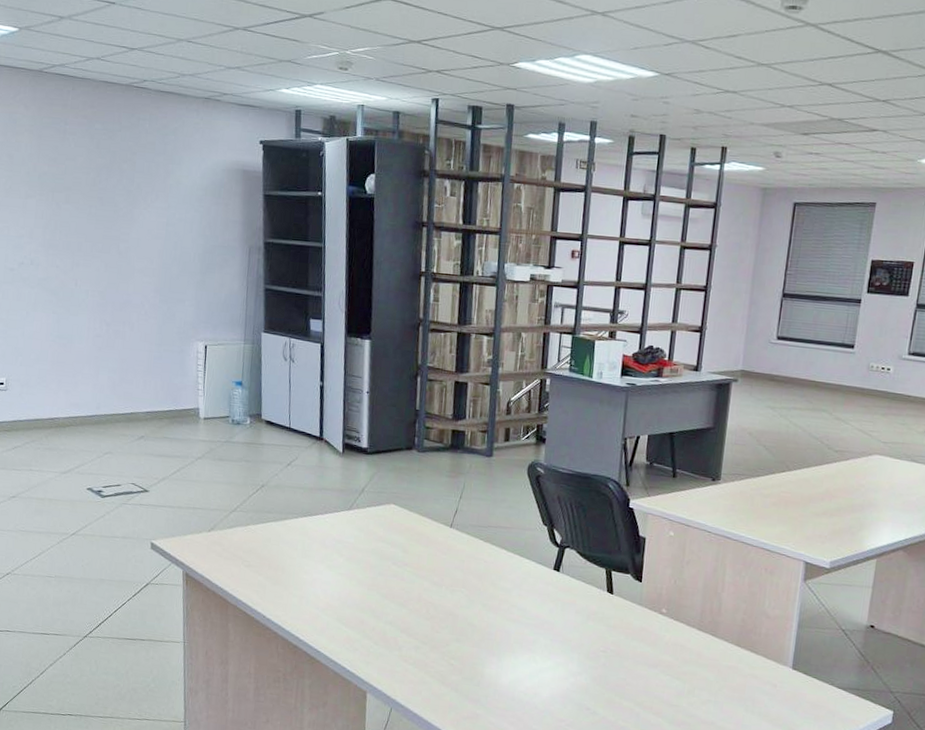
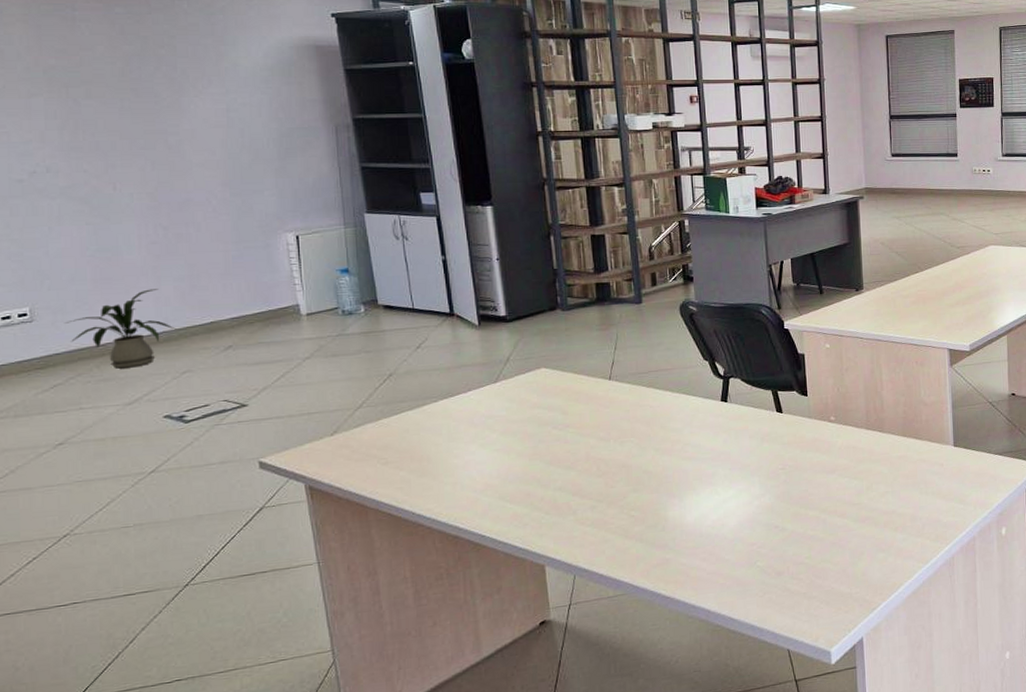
house plant: none [28,376,104,442] -> present [64,289,175,369]

